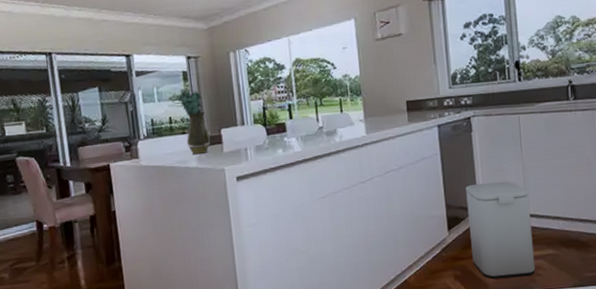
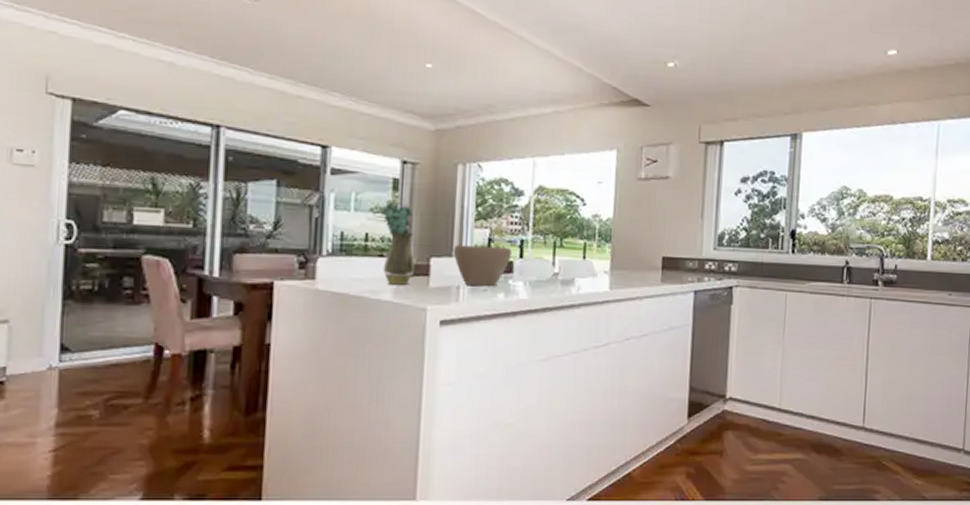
bowl: none [237,112,283,147] -> present [453,244,512,287]
pedal bin: present [466,181,536,279] -> none [710,366,785,483]

